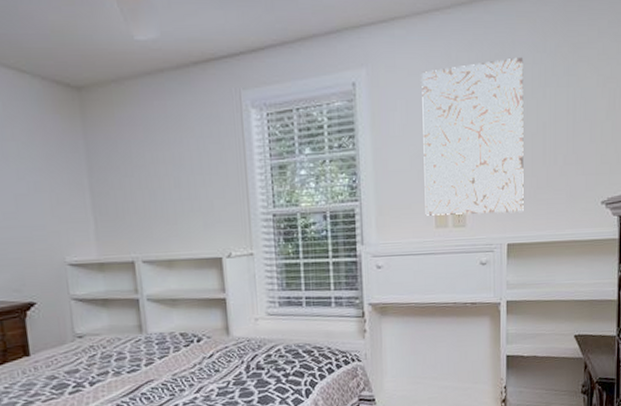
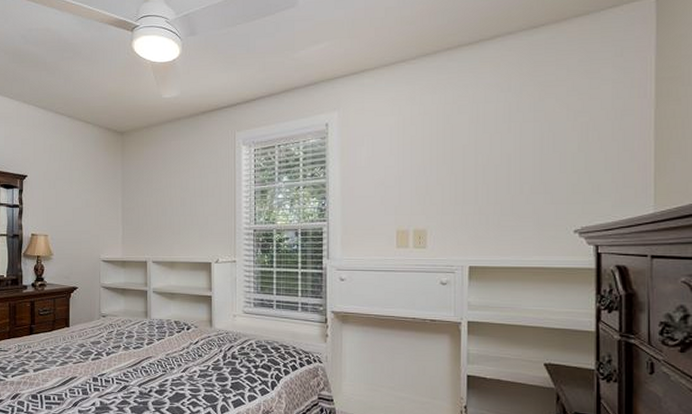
wall art: present [421,57,524,216] -> none [387,97,487,237]

